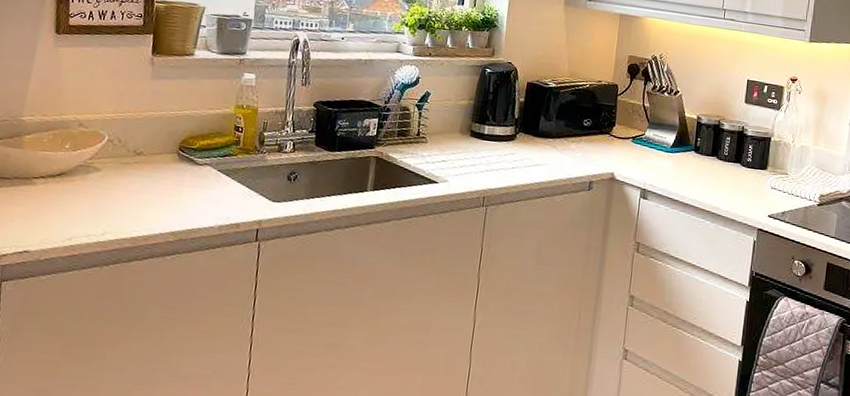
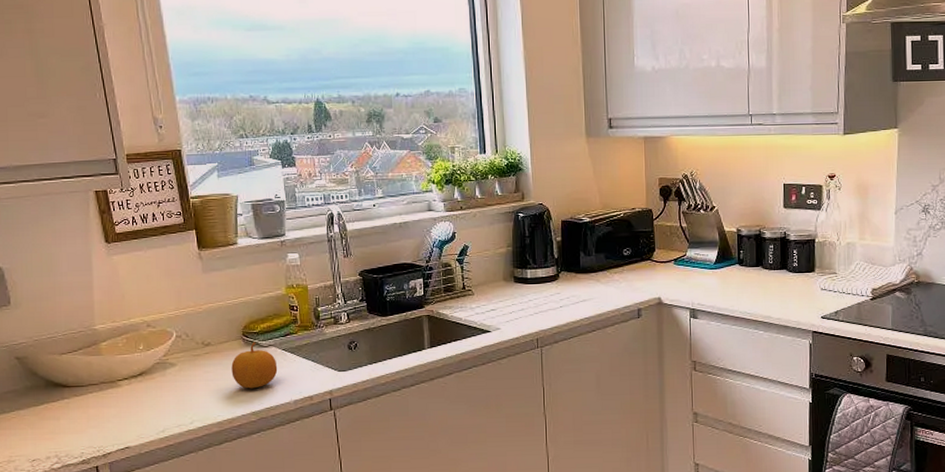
fruit: none [158,158,209,207] -> present [231,342,278,389]

